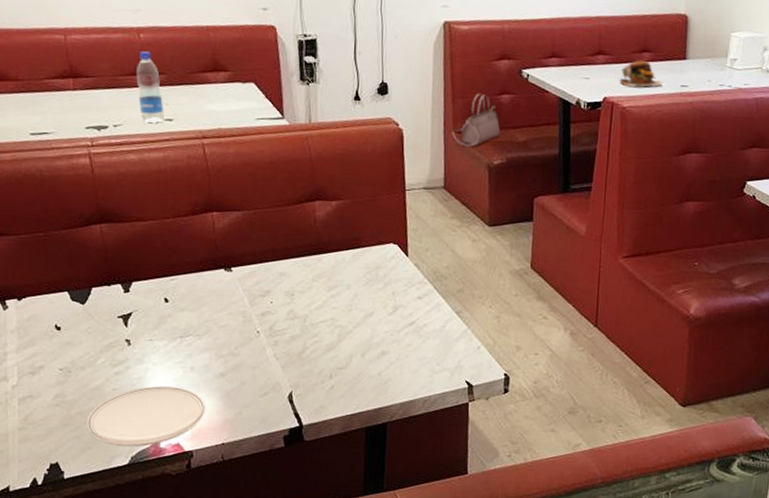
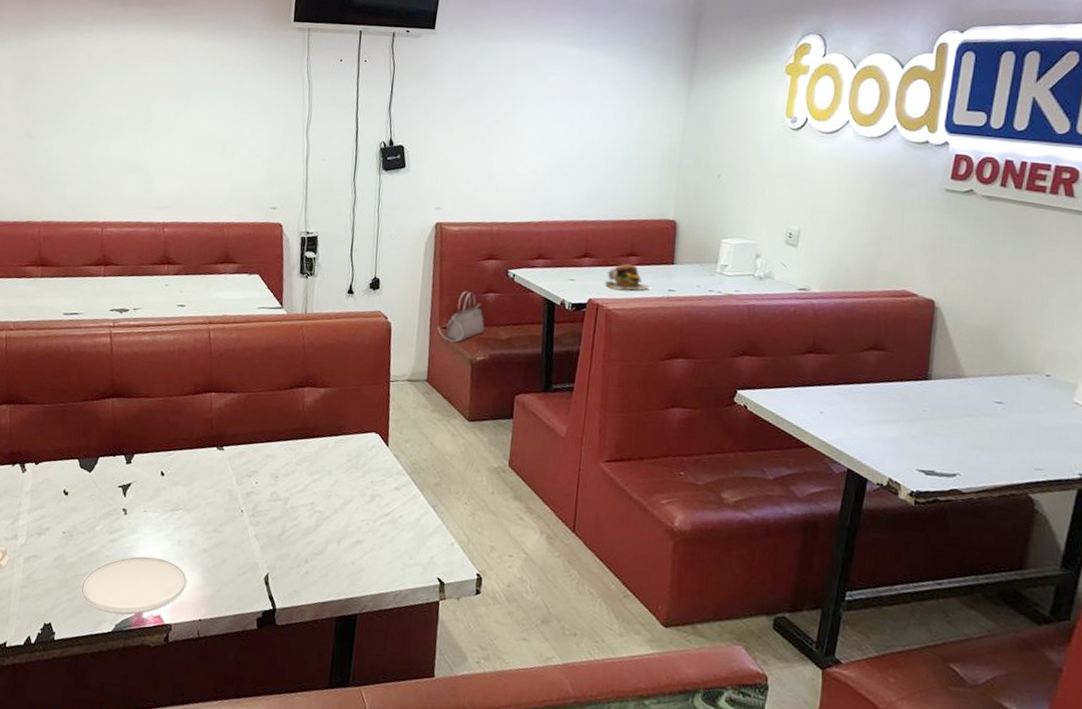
bottle: present [135,51,164,124] -> none [157,244,178,309]

